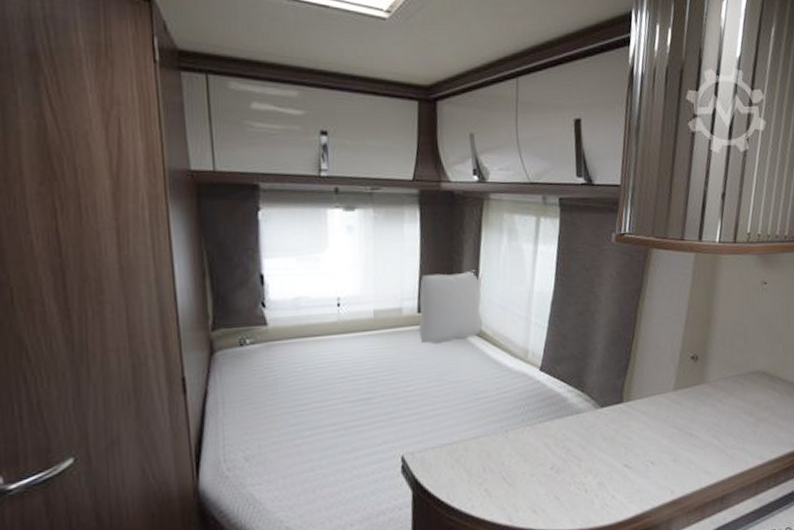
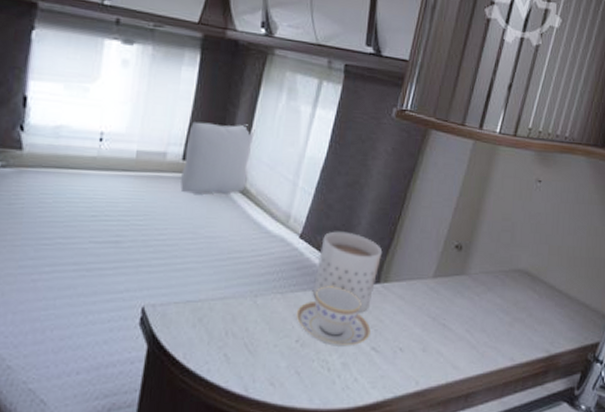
teacup: none [547,410,621,468] -> present [296,285,371,346]
mug: none [559,358,622,434] -> present [312,231,383,313]

